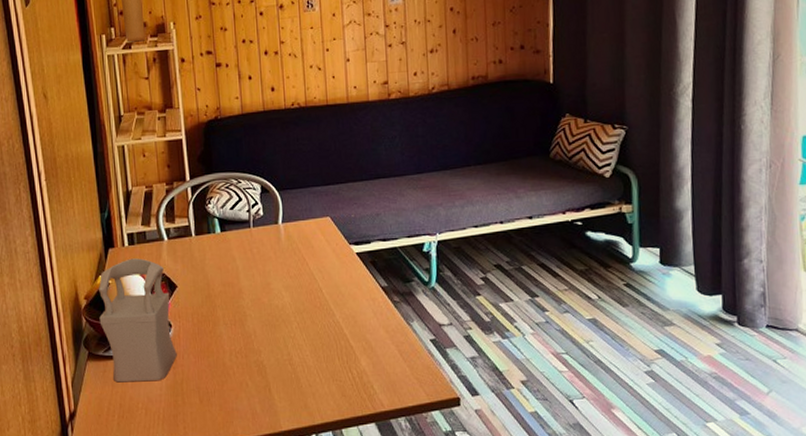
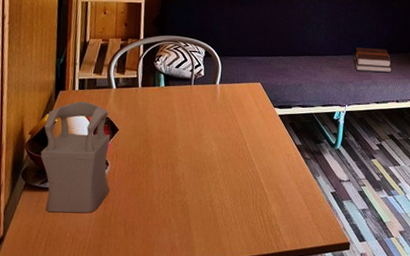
hardback book: none [439,159,491,190] -> present [353,47,392,72]

